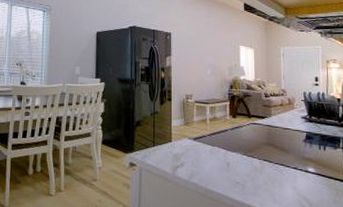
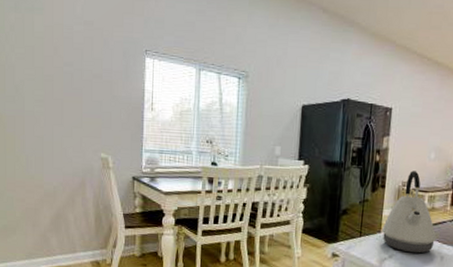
kettle: none [173,85,221,161] -> present [382,170,437,254]

